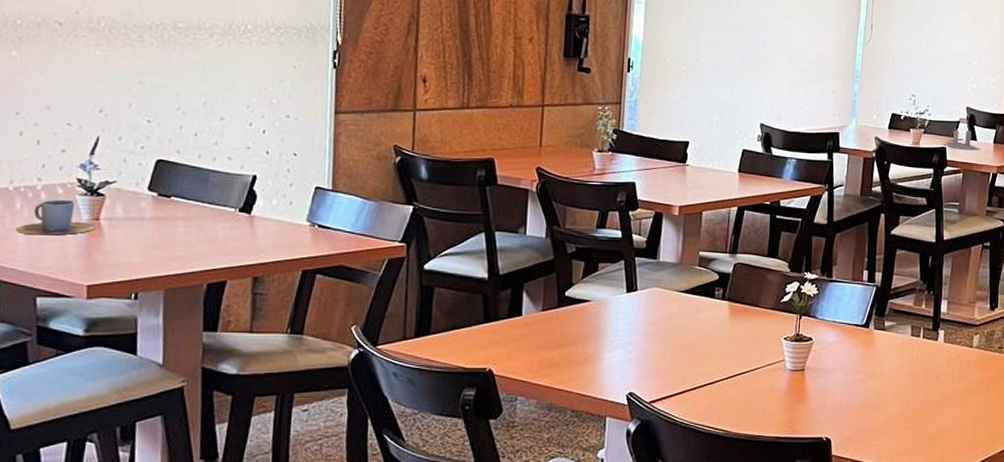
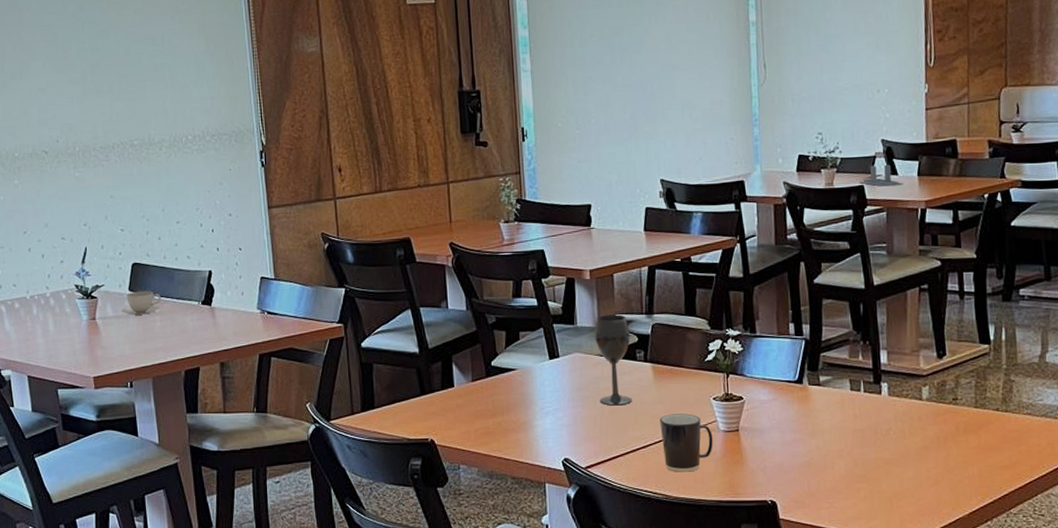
cup: present [16,199,96,236] -> none [36,303,94,336]
teacup: none [135,191,189,218] -> present [121,291,161,315]
wine glass: none [672,251,712,342] -> present [594,314,633,406]
mug: none [729,352,779,409] -> present [659,413,713,472]

